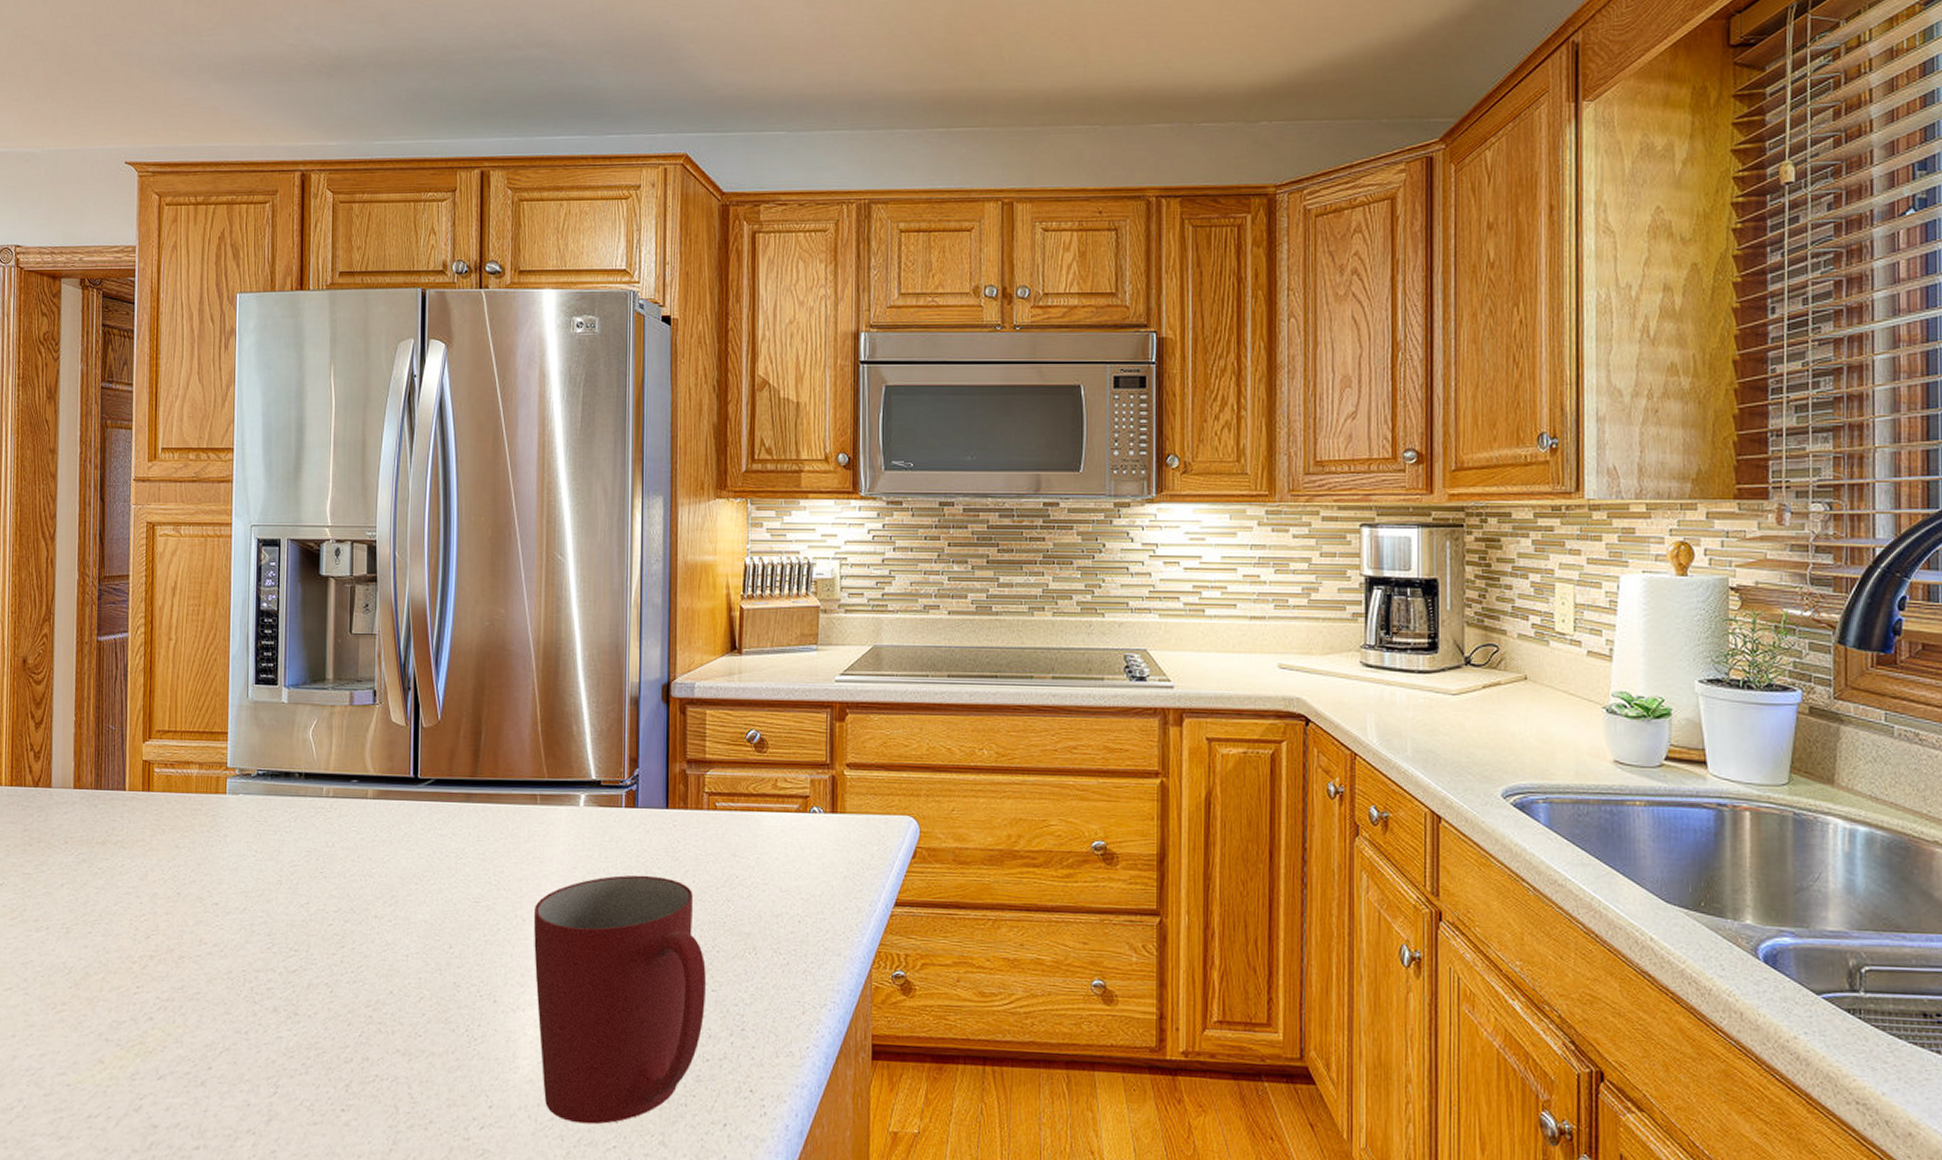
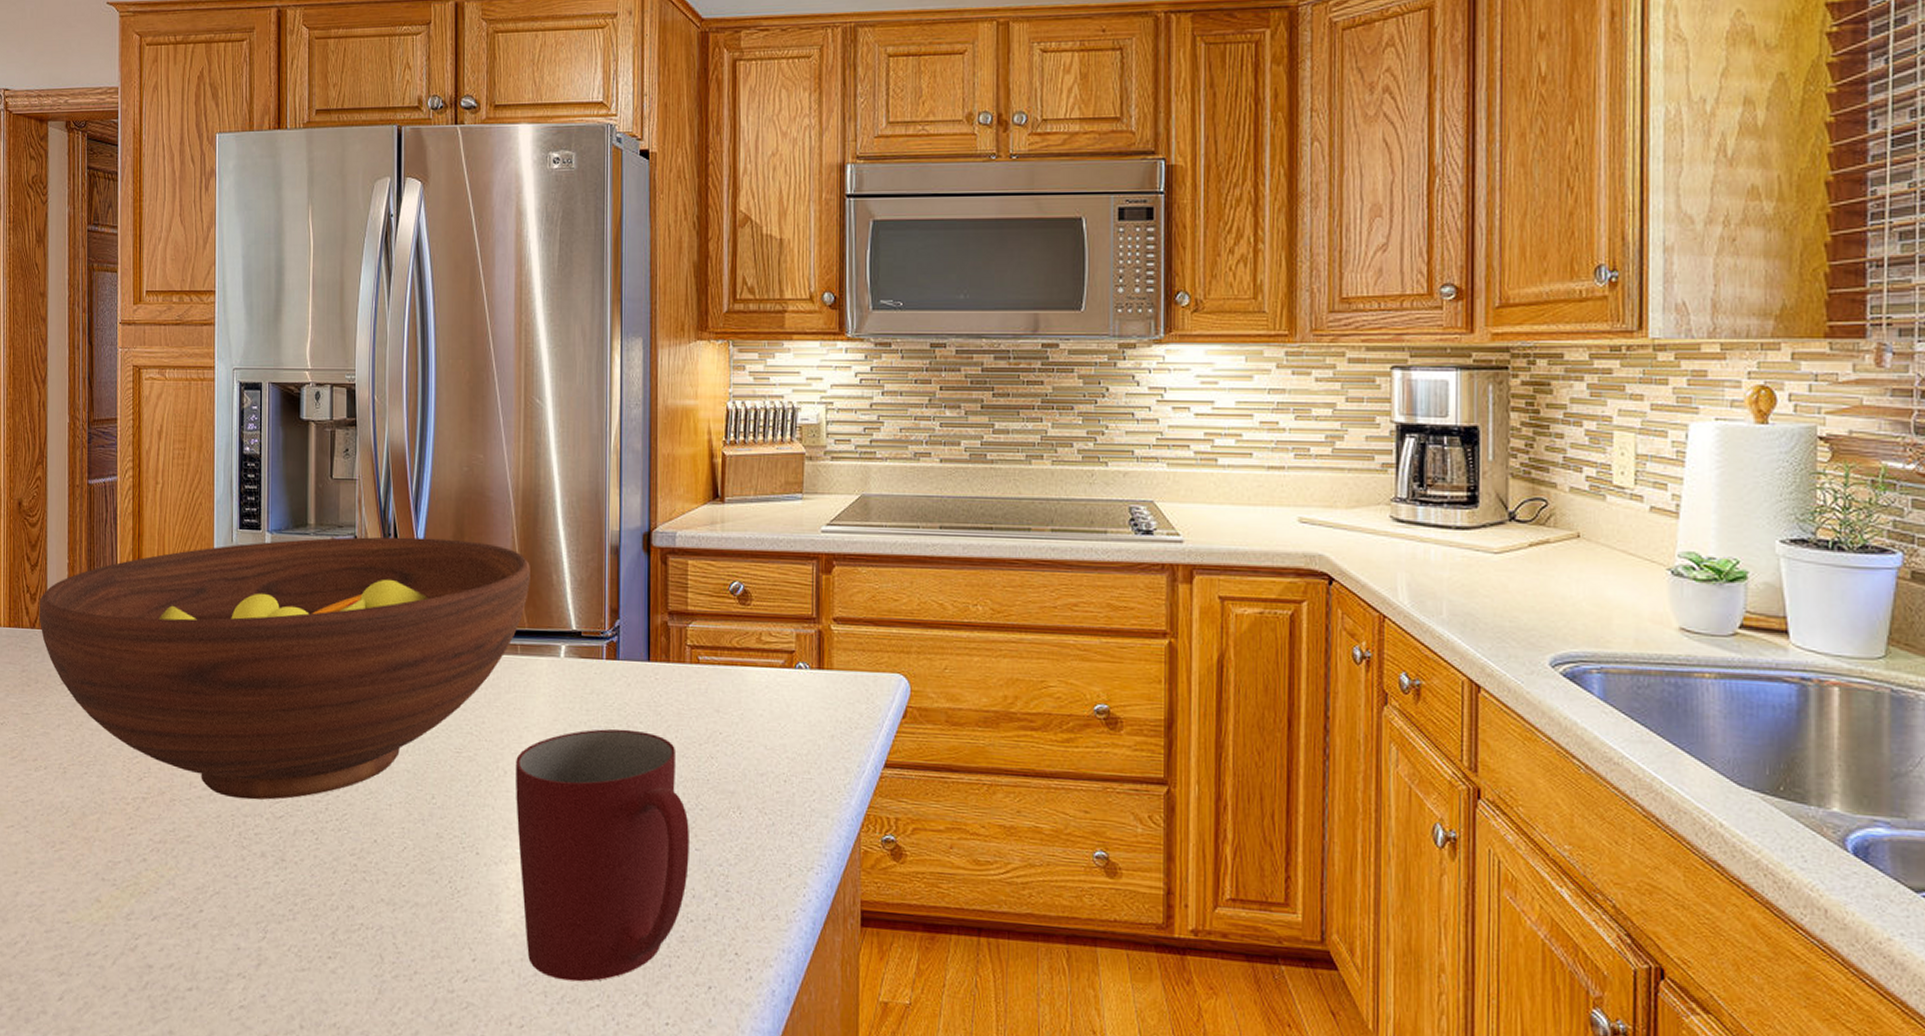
fruit bowl: none [43,690,551,955] -> present [39,537,530,800]

